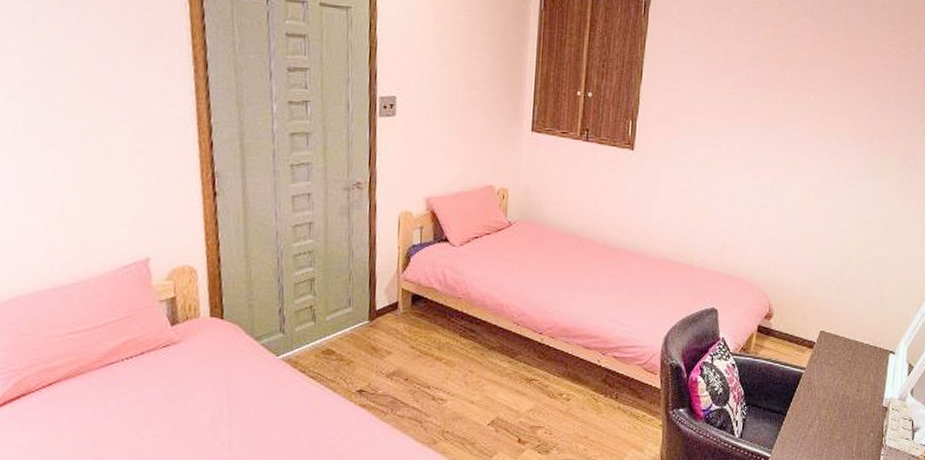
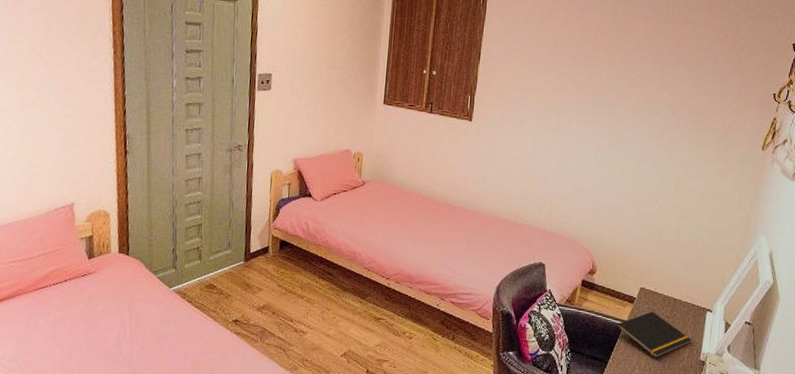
notepad: none [793,356,874,407] -> present [615,311,691,359]

